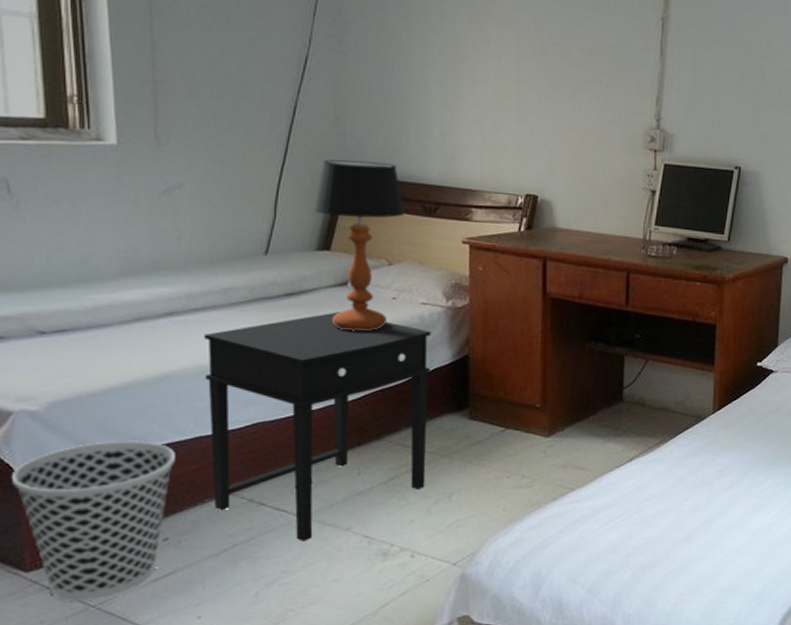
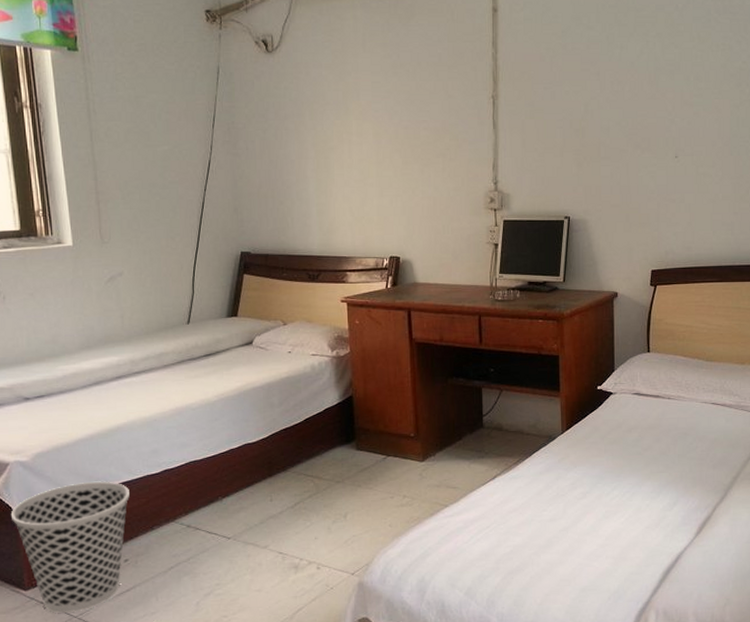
side table: present [204,312,432,541] -> none [146,367,325,559]
table lamp: present [313,159,405,332] -> none [222,240,294,382]

